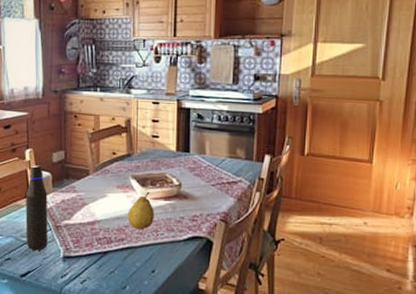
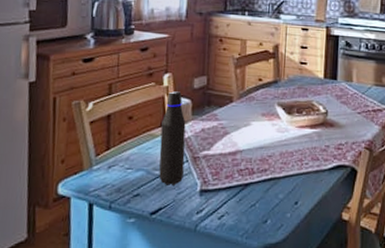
fruit: present [127,192,154,230] -> none [271,120,300,160]

